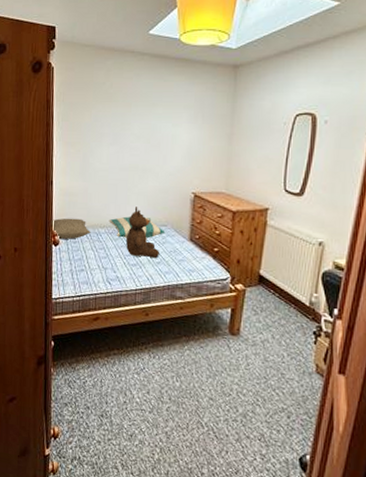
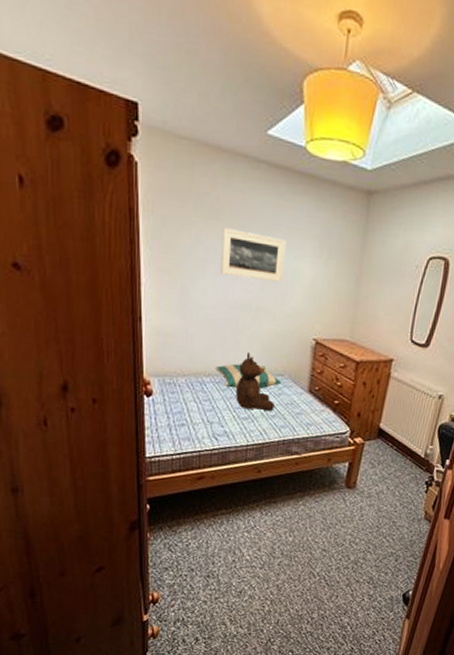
pillow: present [53,218,91,239] -> none [144,363,193,389]
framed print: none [114,107,166,147] -> present [221,228,286,283]

